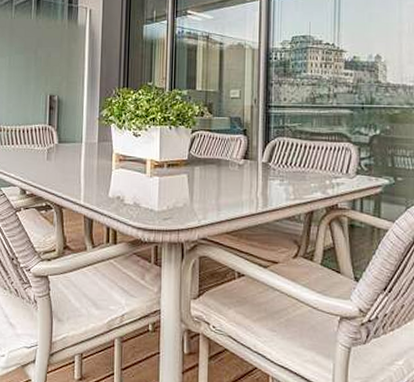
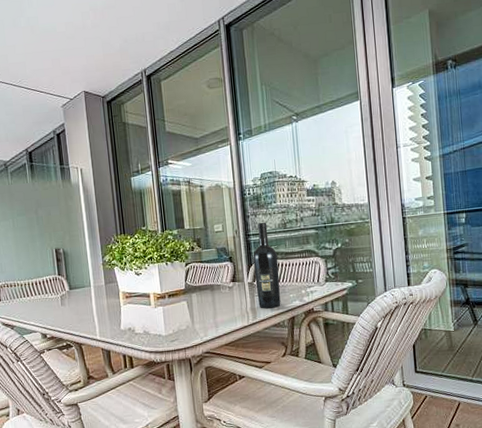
wine bottle: none [271,94,301,197] -> present [253,222,281,309]

